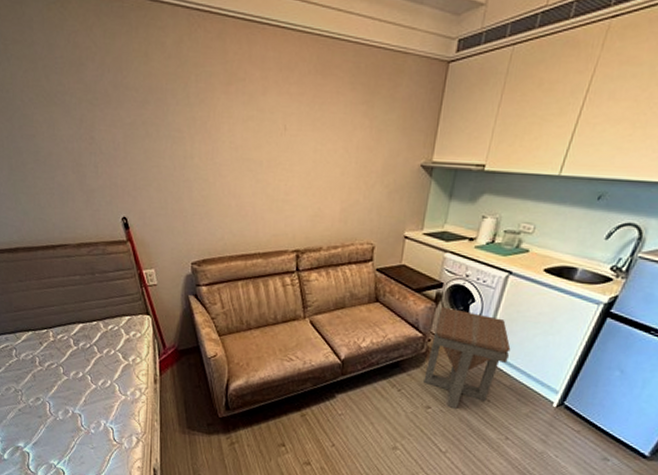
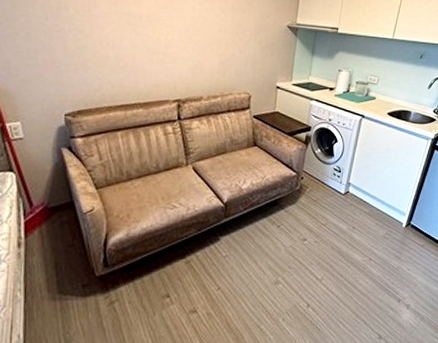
side table: present [424,306,511,410] -> none [299,147,368,239]

